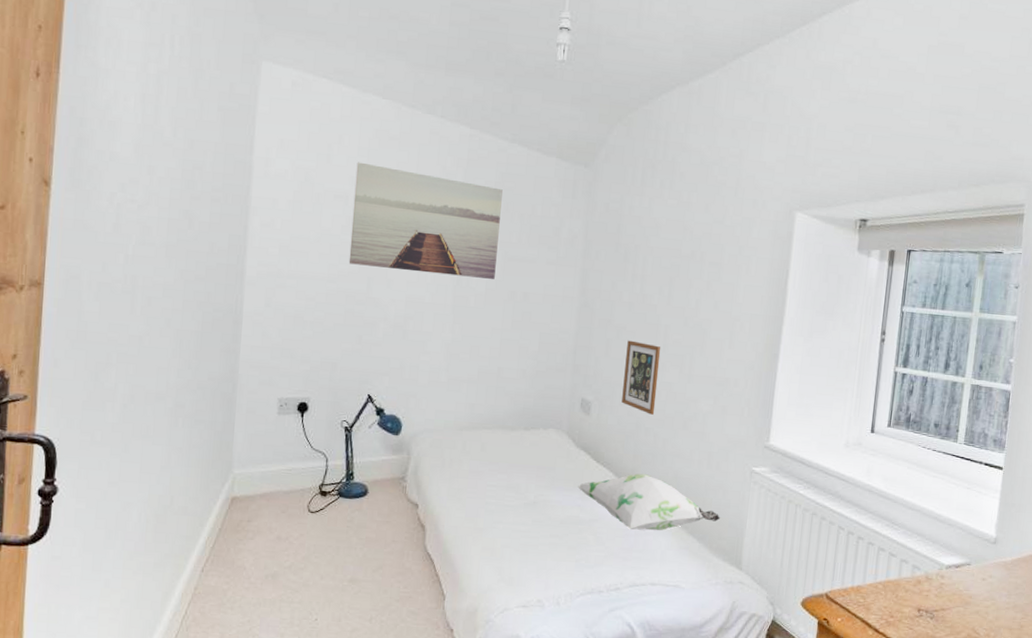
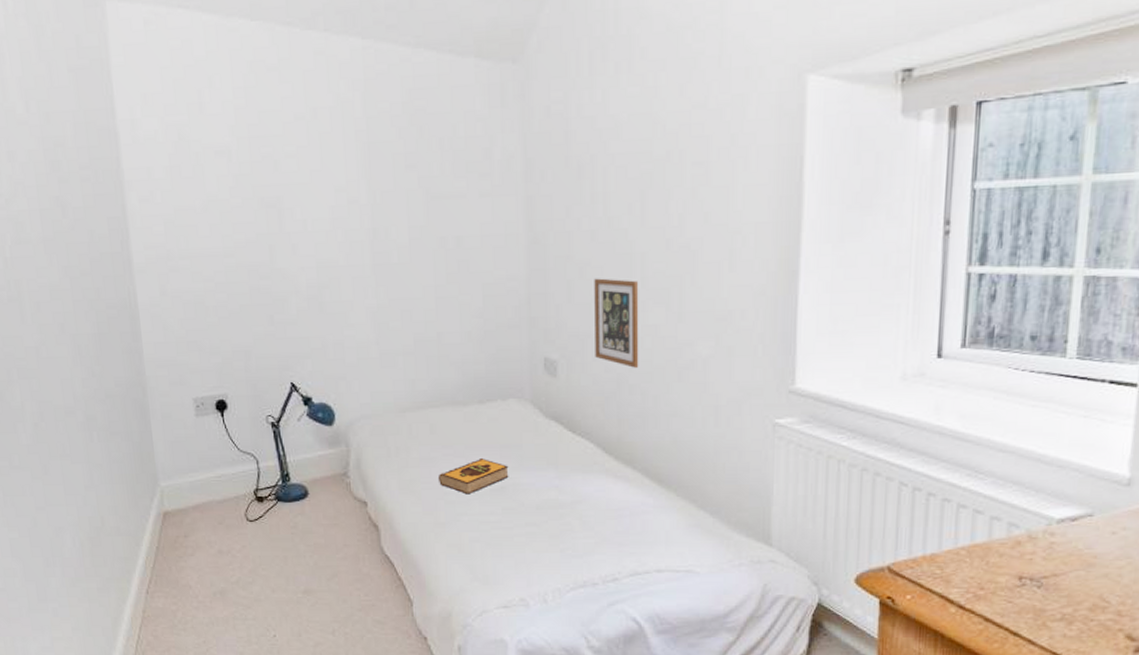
wall art: present [348,162,503,279] -> none [234,105,418,232]
hardback book: none [482,475,542,506] -> present [439,457,509,495]
decorative pillow: present [578,473,721,531] -> none [552,441,739,510]

